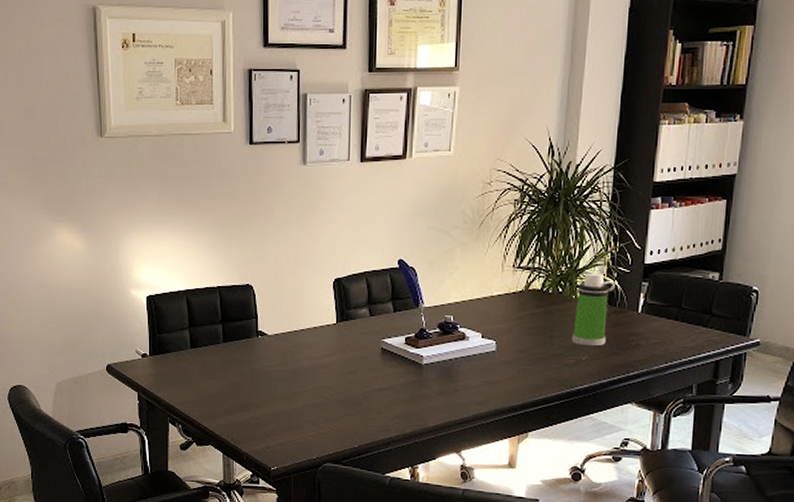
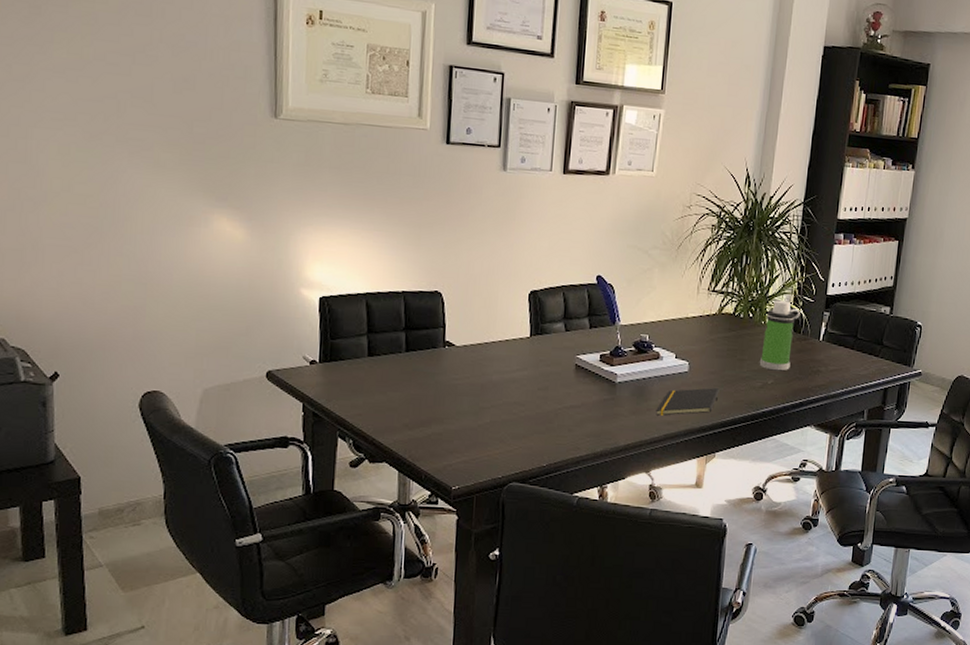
notepad: none [464,366,530,396] -> present [656,388,720,416]

